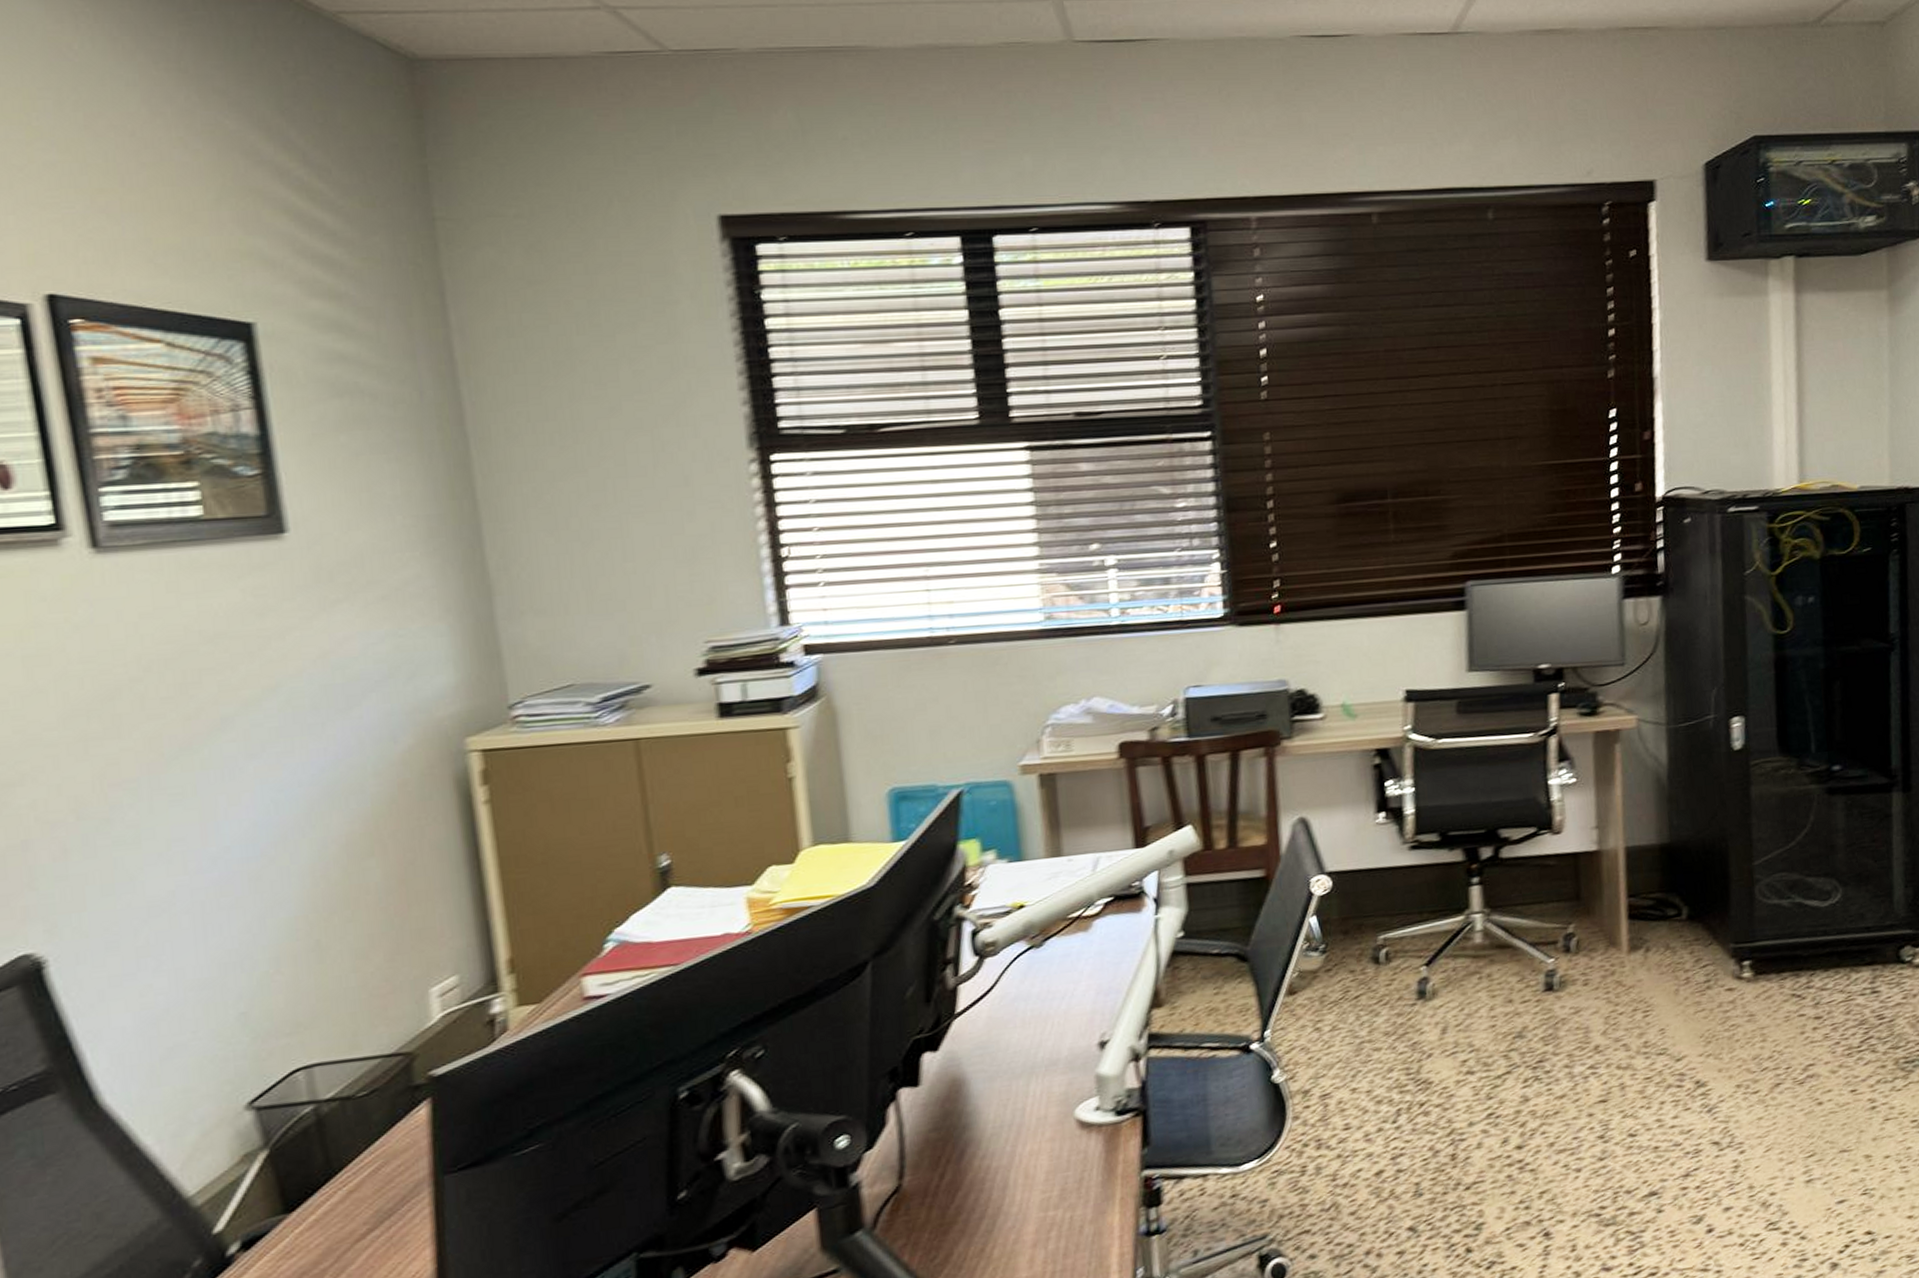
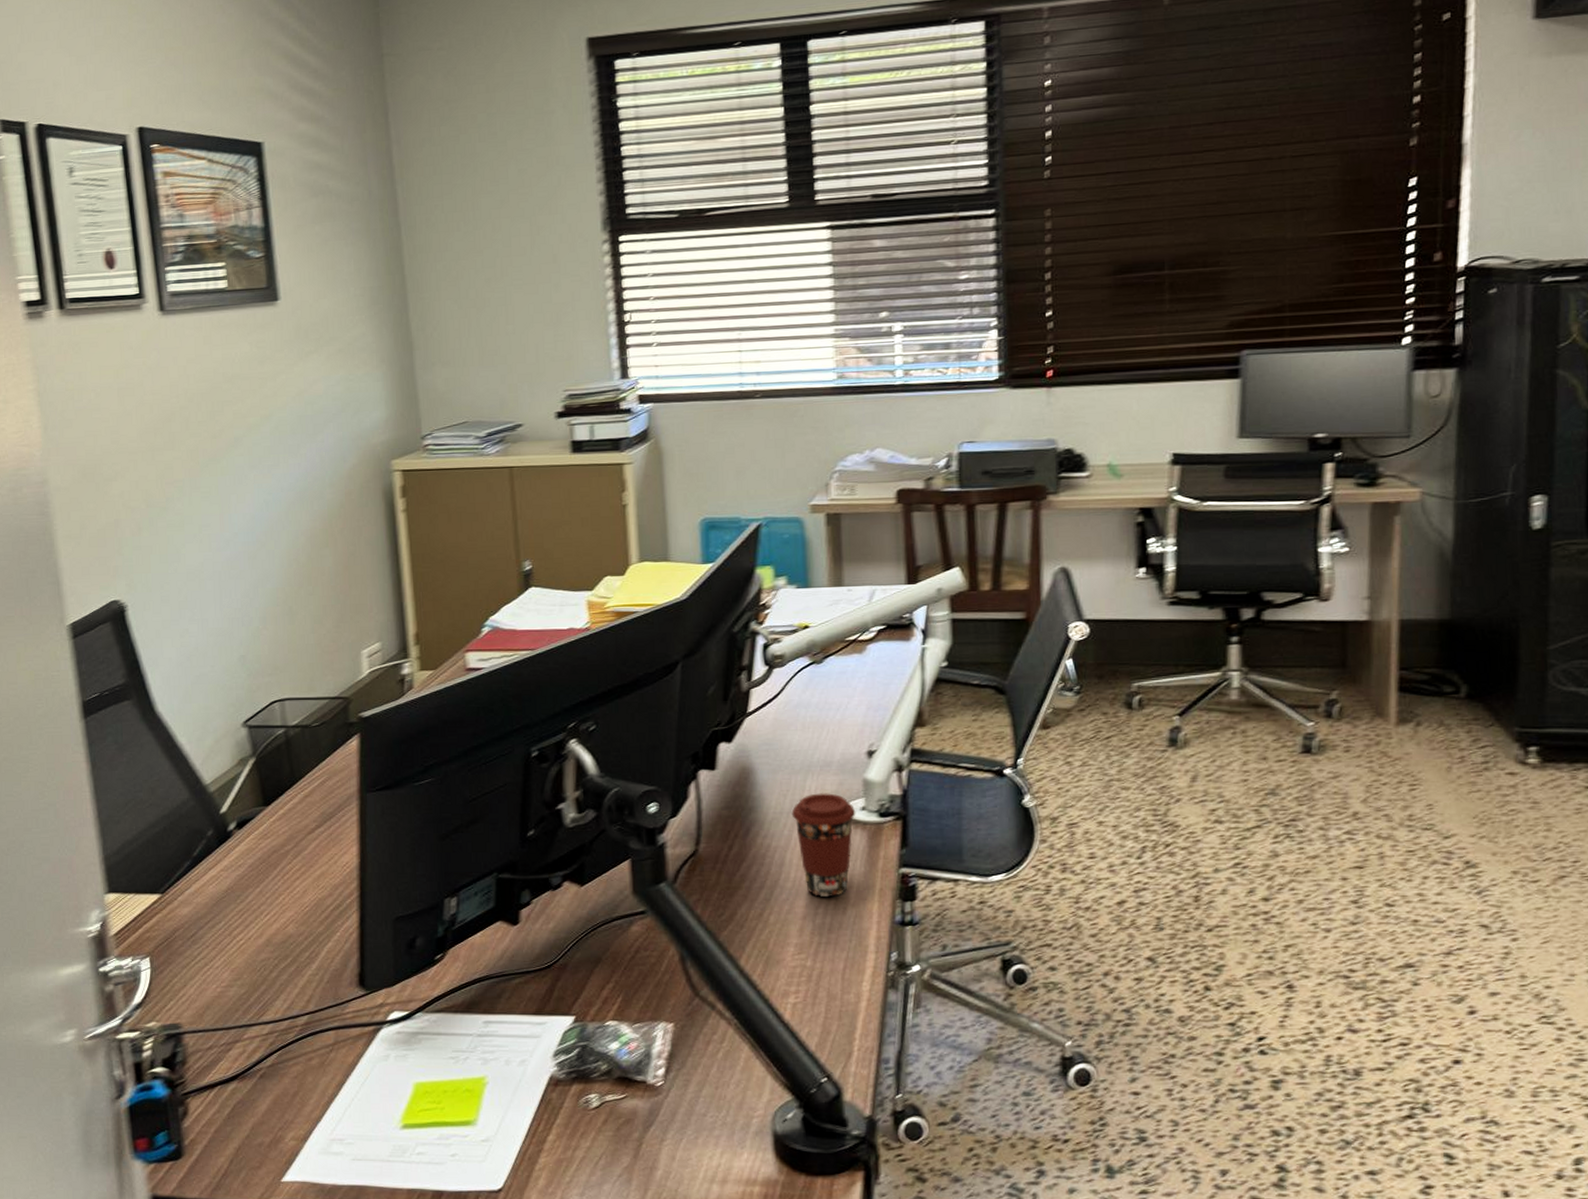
coffee cup: none [1013,1095,1089,1218] -> present [791,793,856,897]

